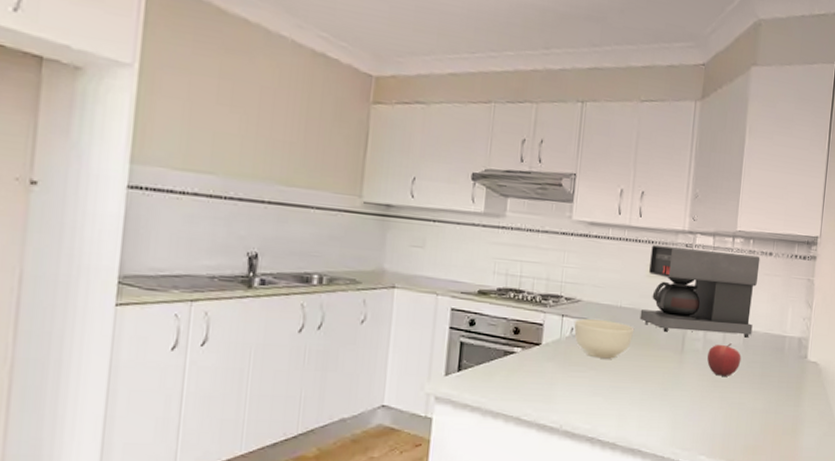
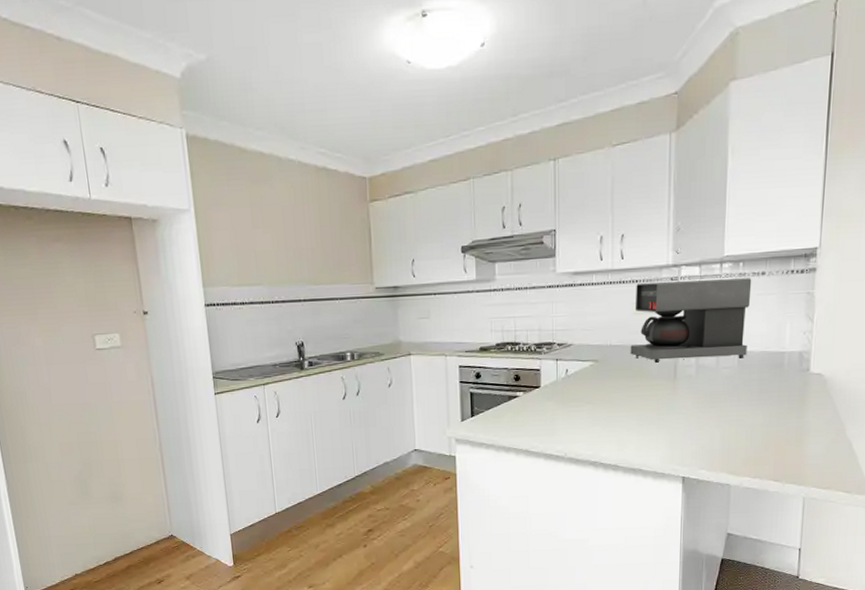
bowl: present [574,319,635,359] -> none [568,359,626,393]
fruit: present [707,343,742,376] -> none [701,365,737,397]

